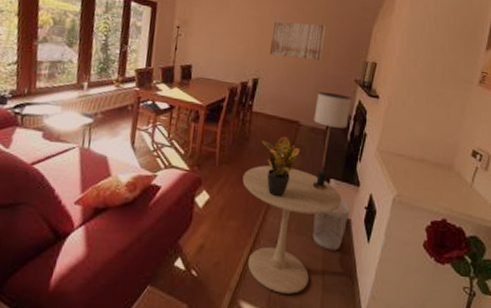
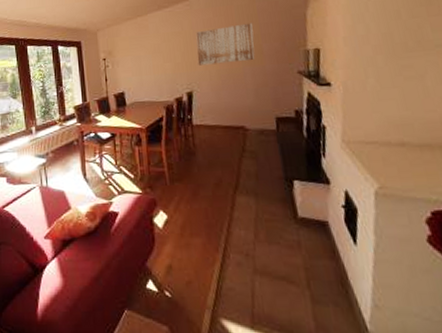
side table: present [242,165,342,294] -> none [197,175,313,309]
potted plant: present [261,136,300,197] -> none [209,144,252,208]
table lamp: present [312,92,351,191] -> none [259,89,301,195]
wastebasket: present [312,201,350,251] -> none [283,203,326,258]

